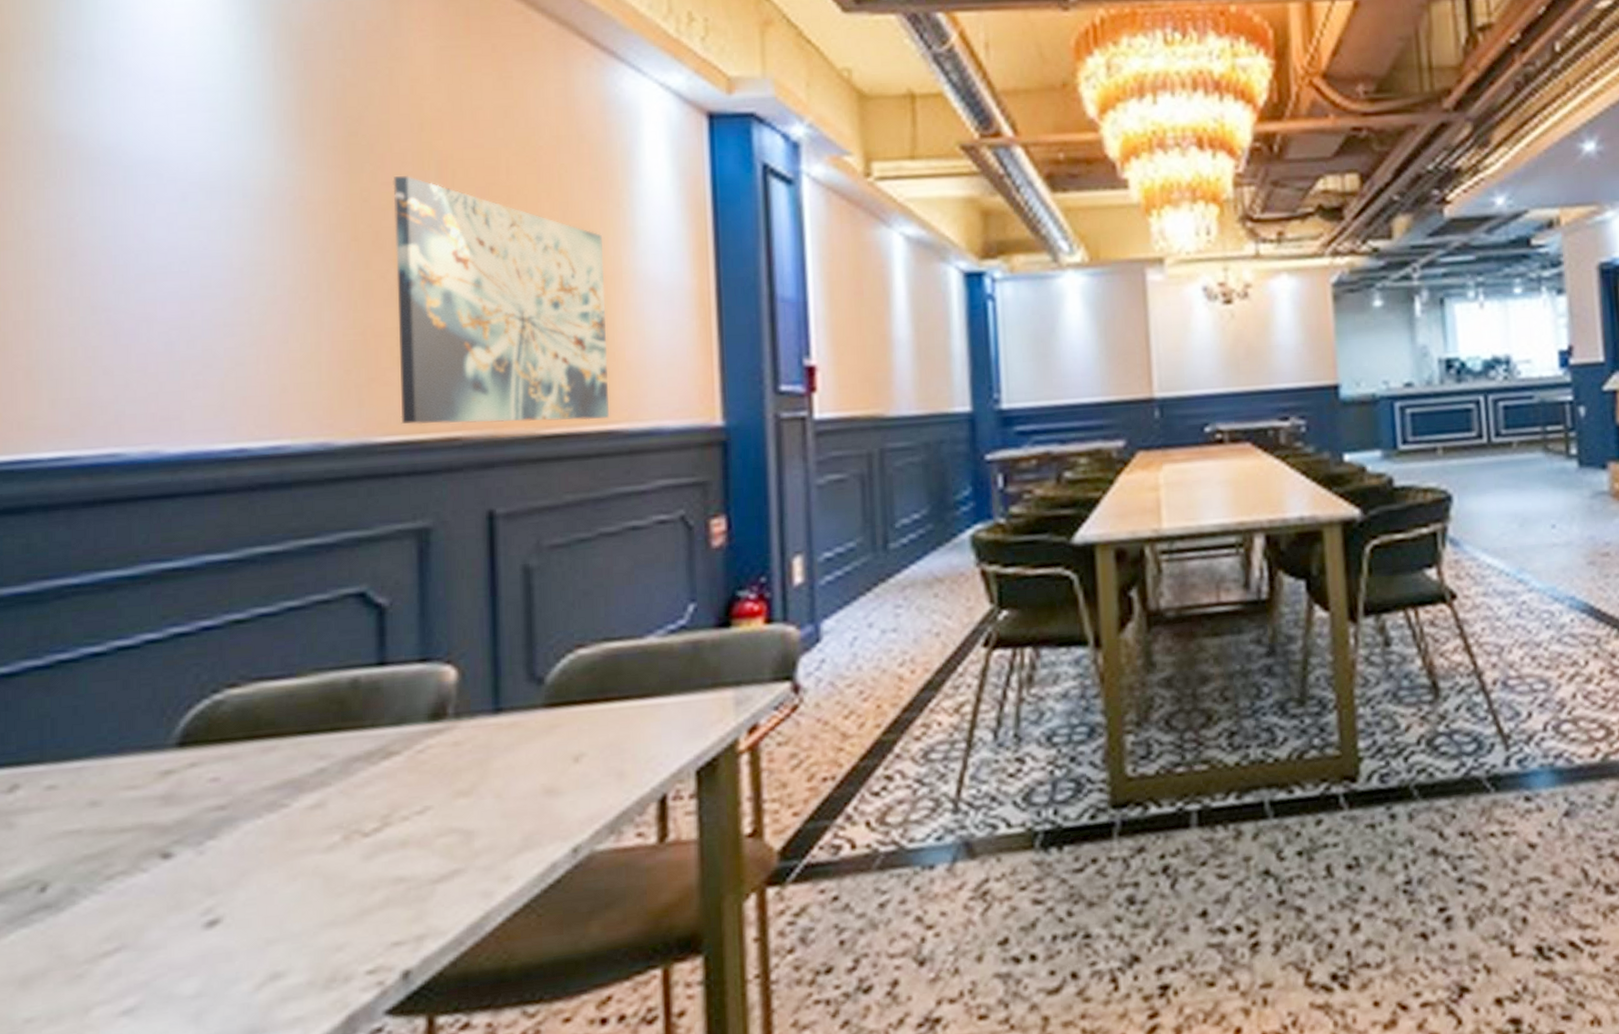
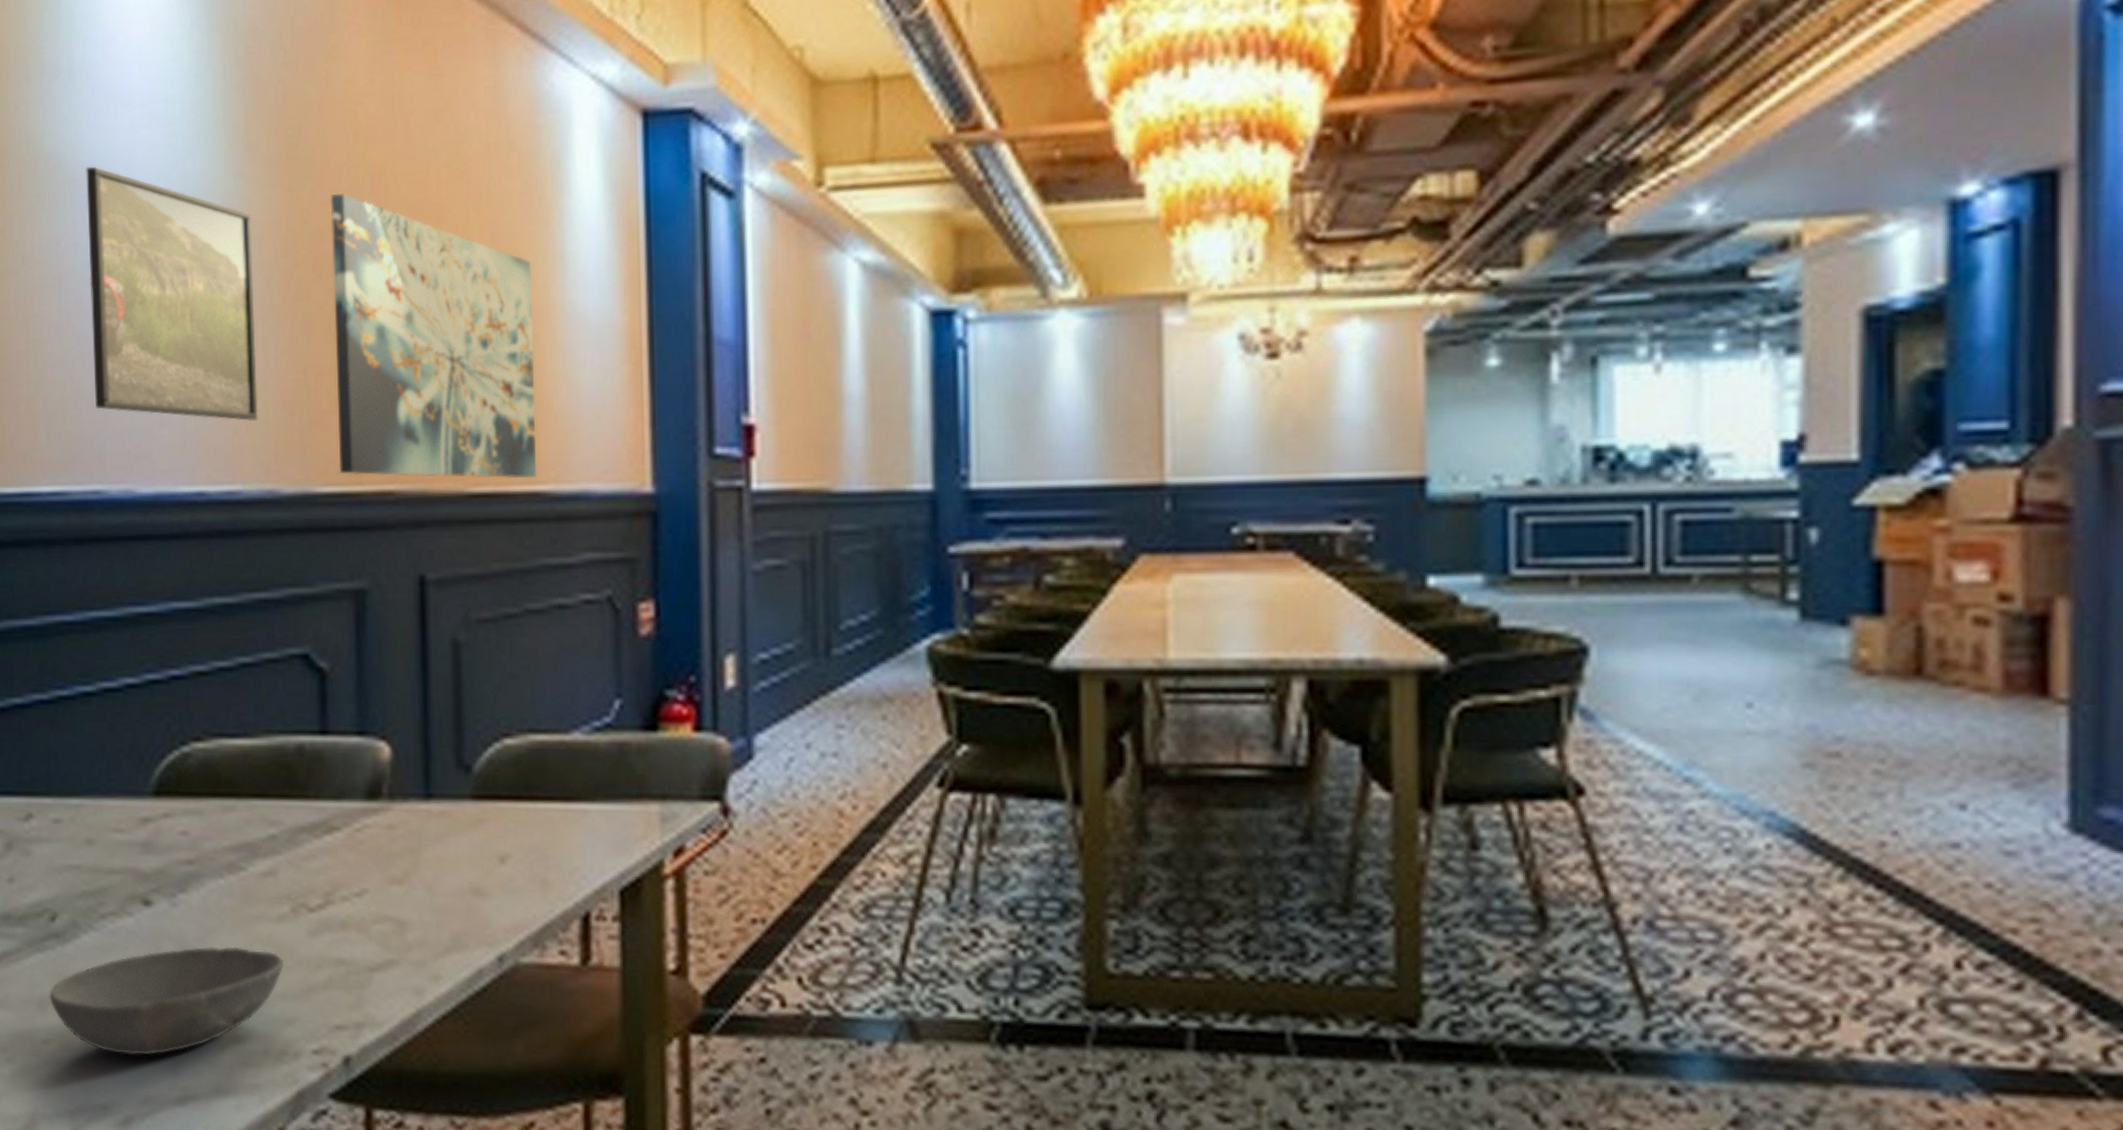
bowl: none [34,881,334,1018] -> present [48,946,285,1056]
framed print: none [108,146,310,380] -> present [86,166,258,421]

